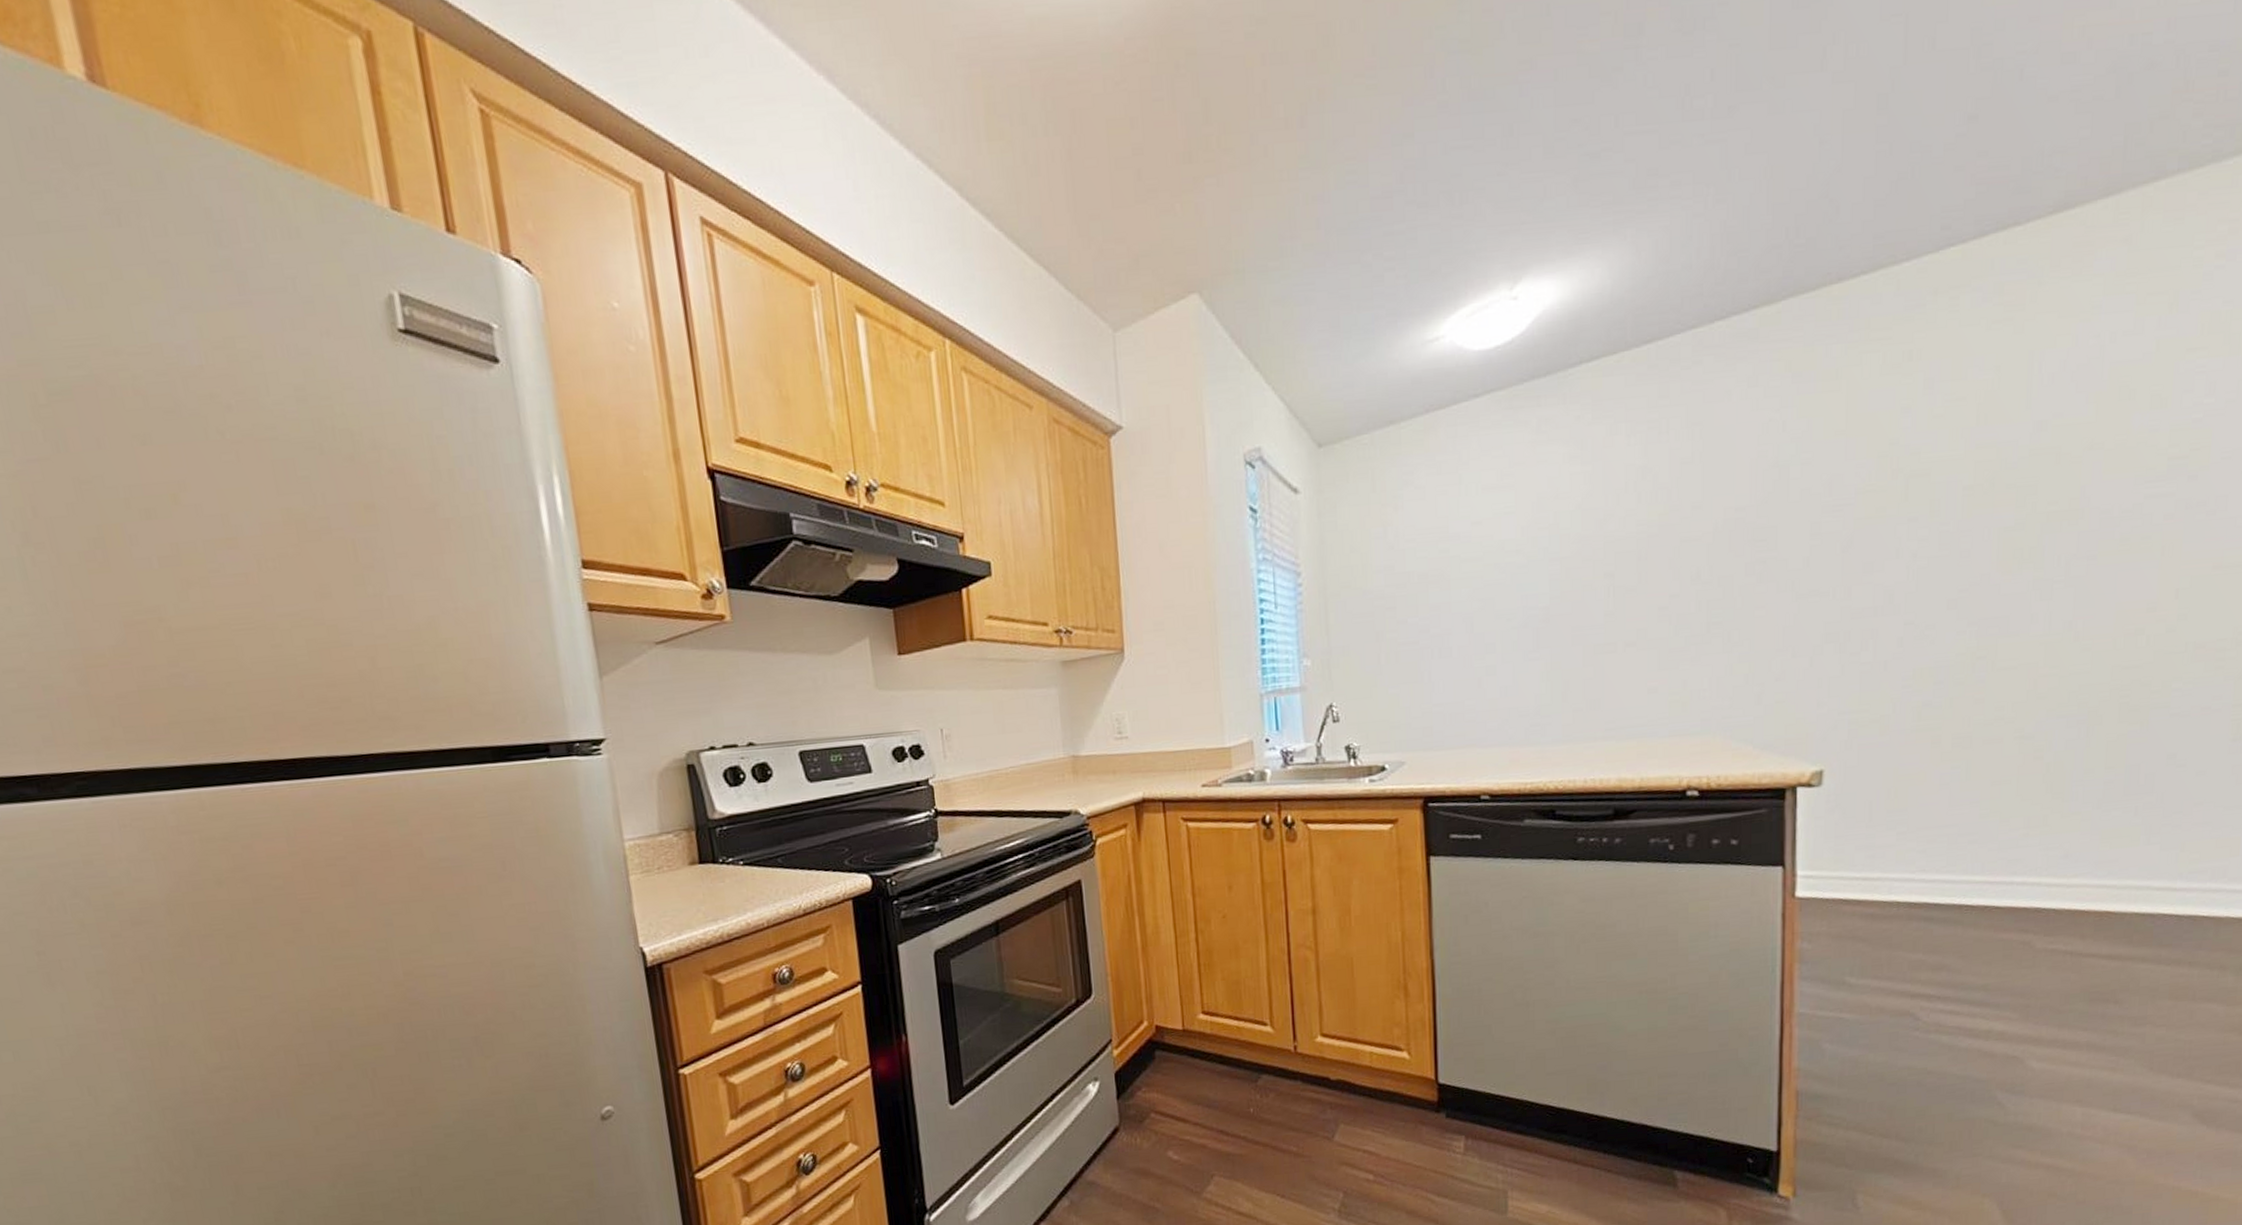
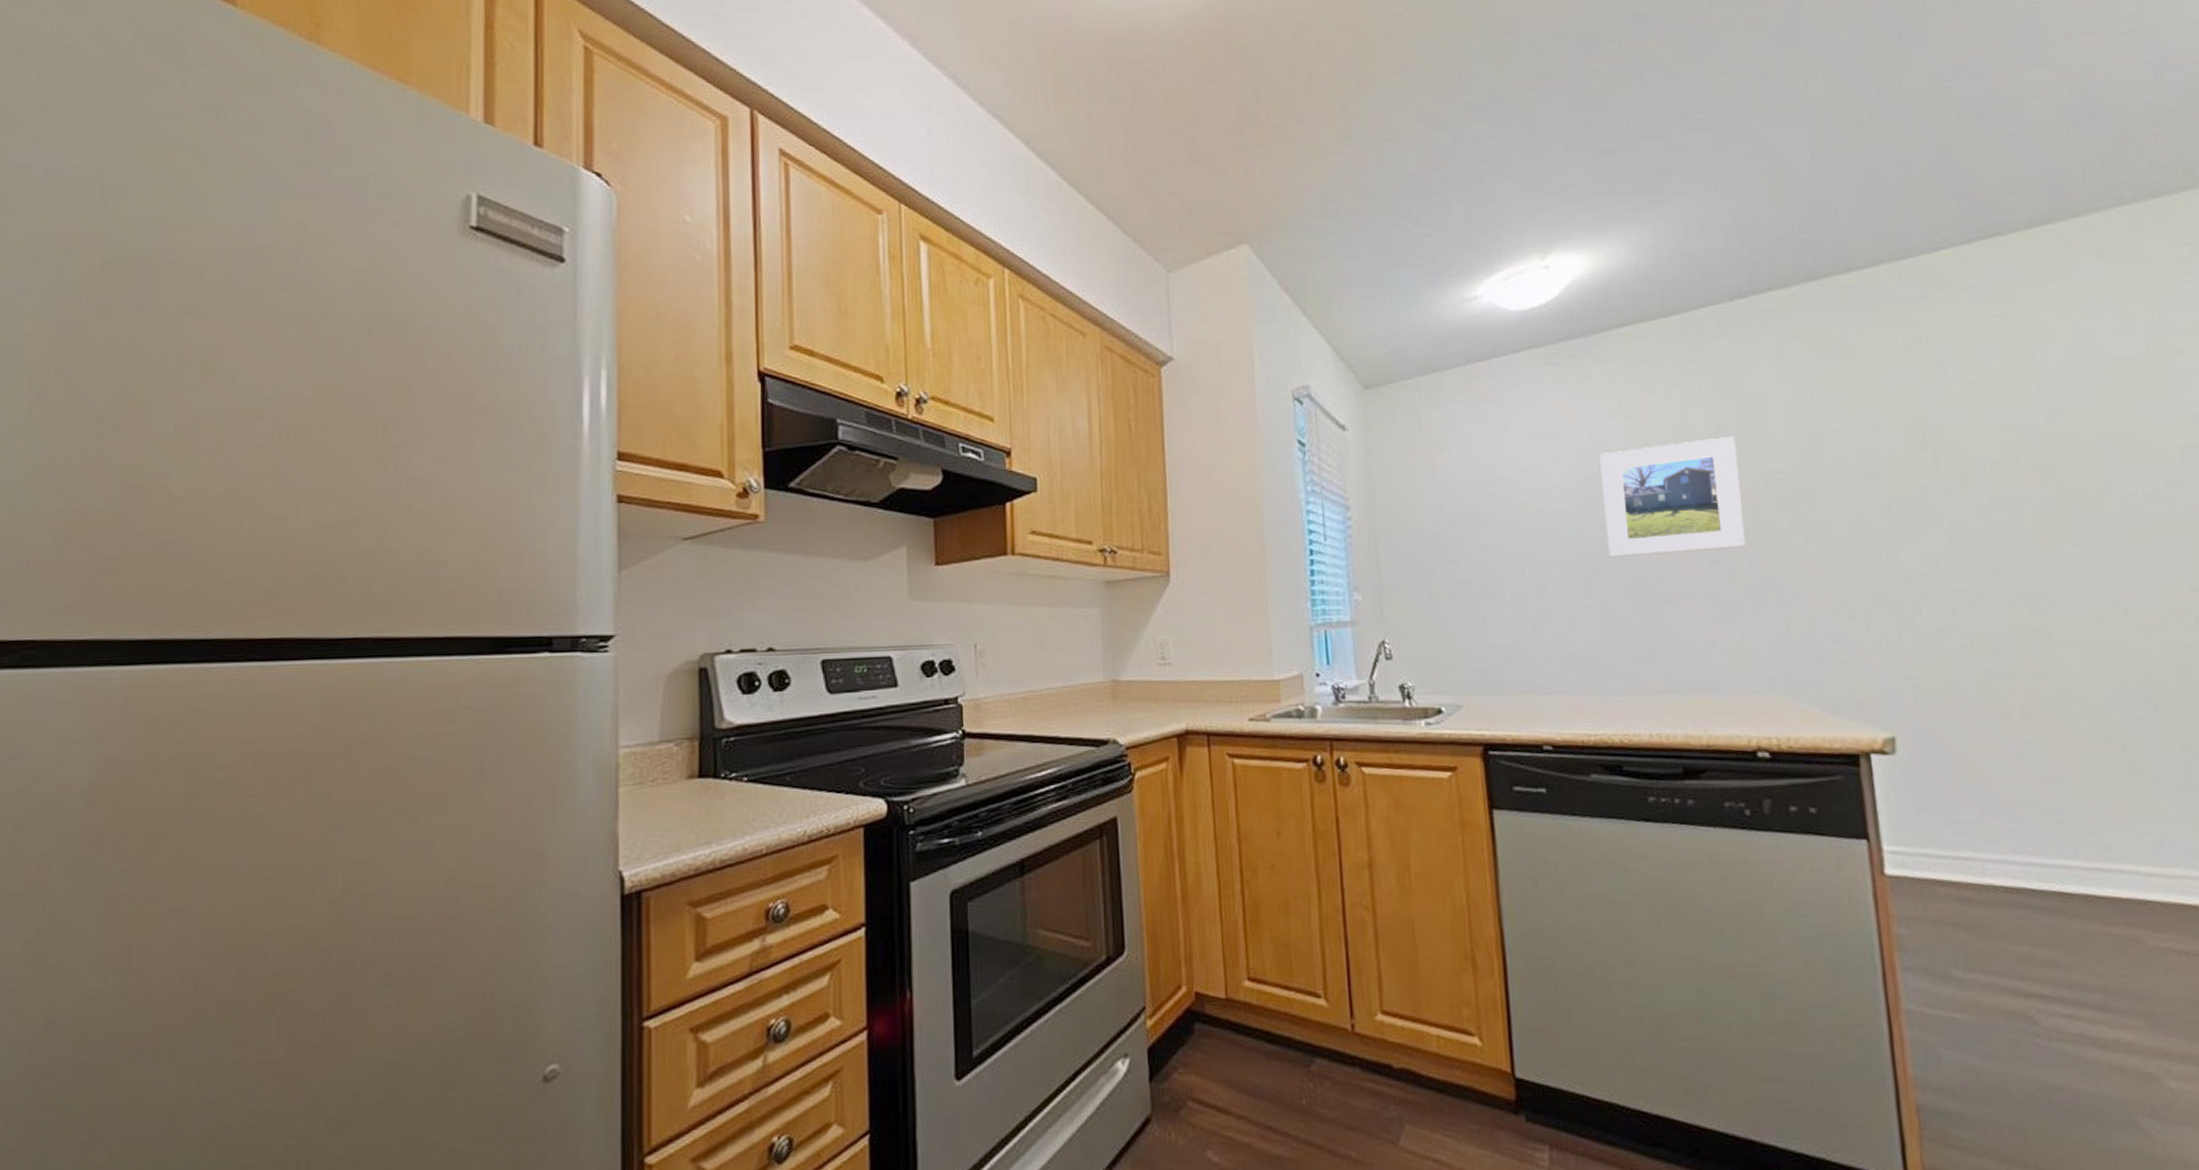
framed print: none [1556,474,1699,610] -> present [1599,435,1747,558]

